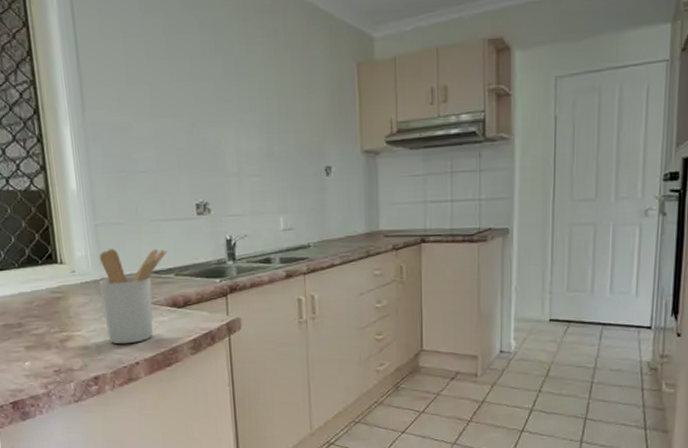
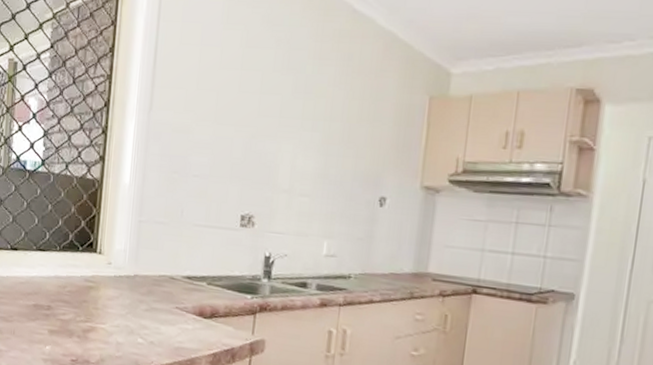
utensil holder: present [99,249,167,344] -> none [130,247,204,347]

